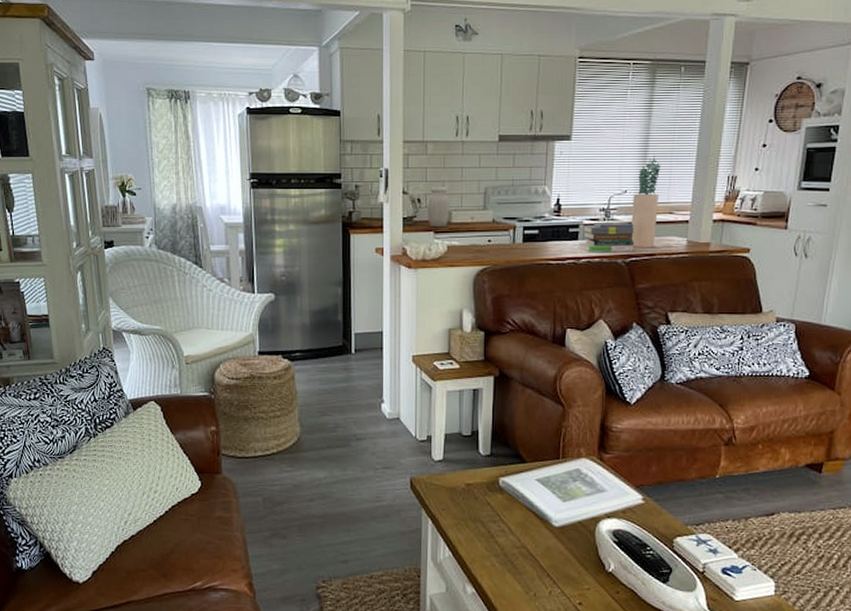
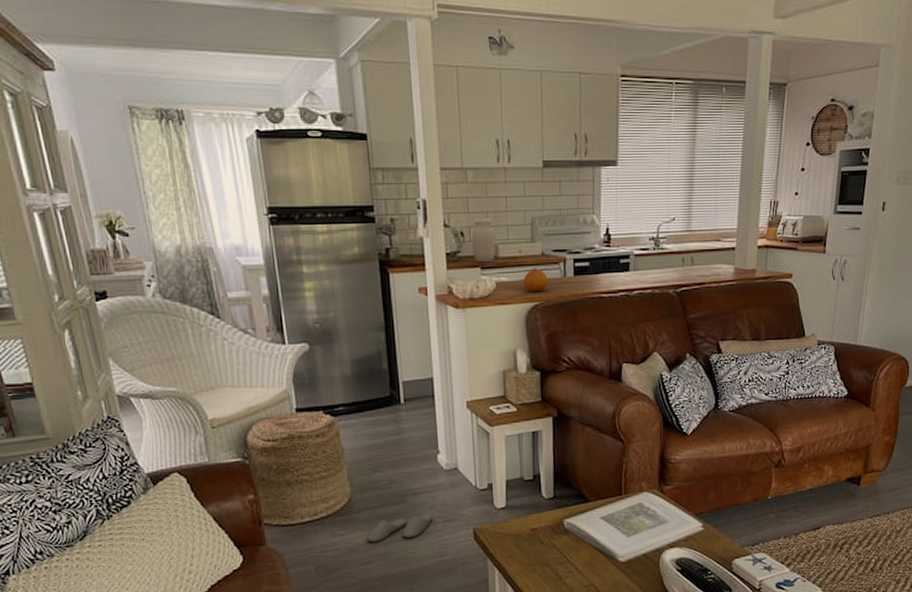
slippers: none [312,458,372,482] -> present [367,513,432,543]
fruit: none [473,234,497,257] -> present [523,268,548,293]
books: present [579,223,634,252] -> none [630,252,684,283]
vase: present [631,156,661,249] -> none [680,181,707,278]

